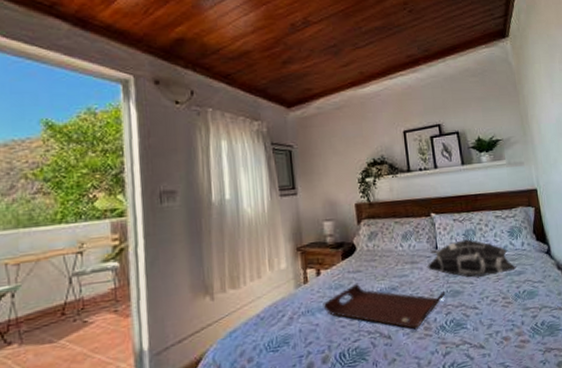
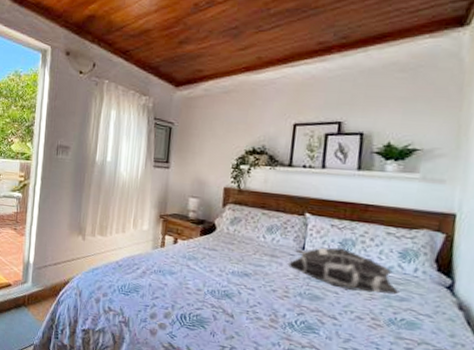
serving tray: present [323,283,446,329] -> none [174,259,303,317]

